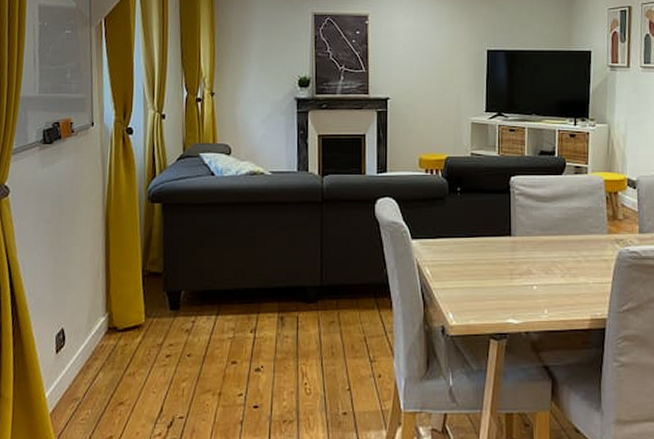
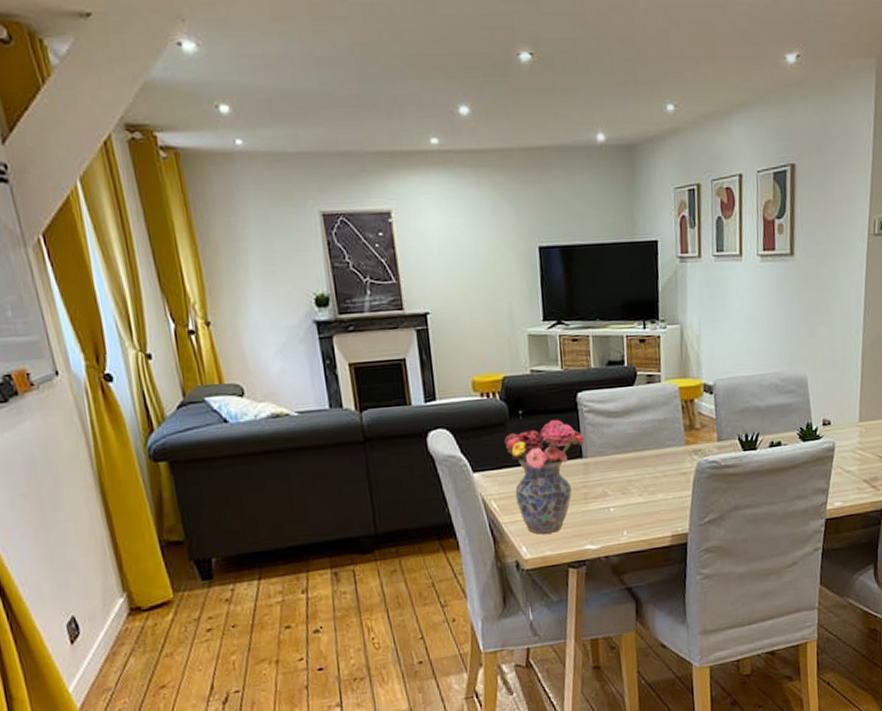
flower arrangement: none [442,198,515,303] -> present [504,419,585,535]

